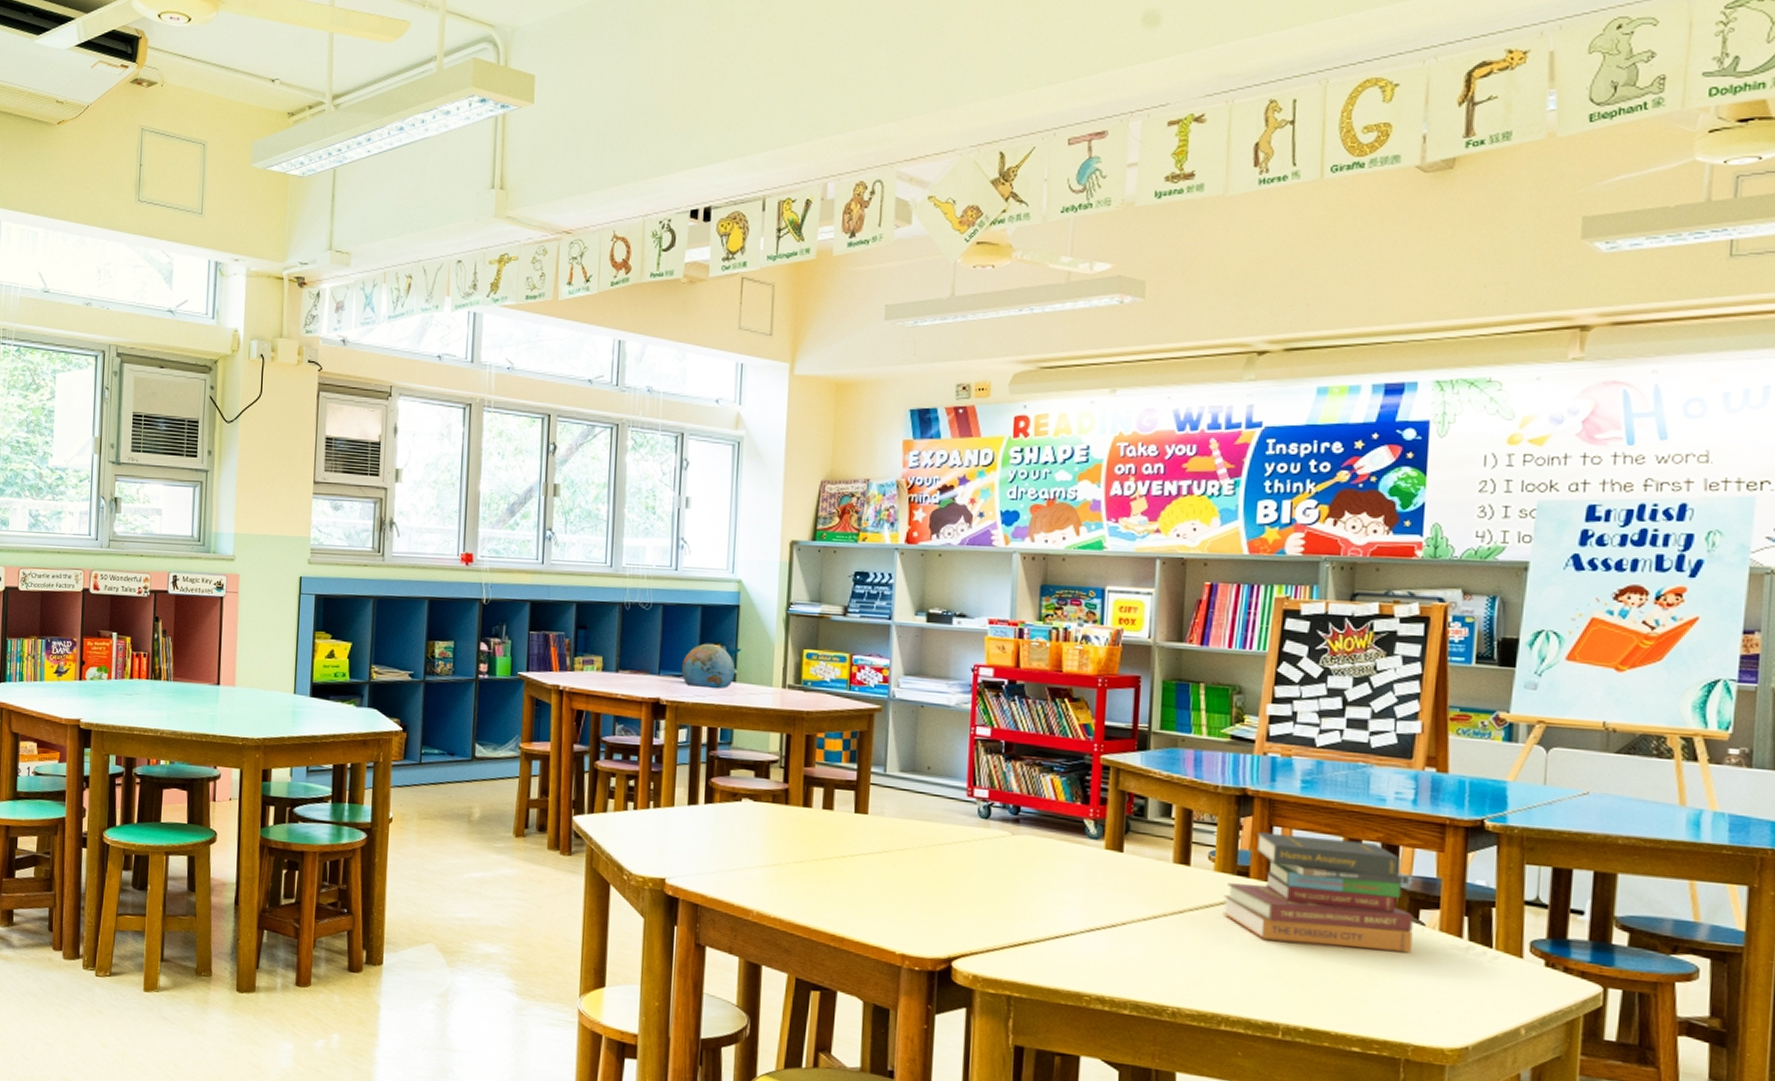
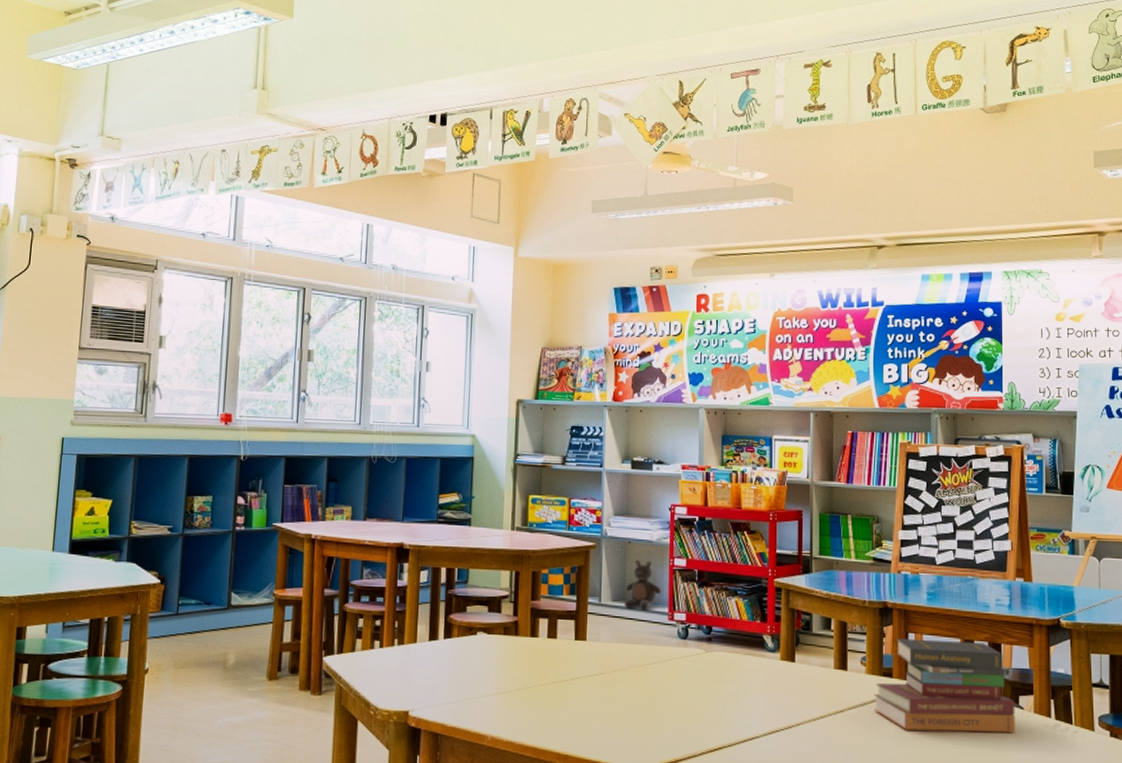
globe: present [682,643,736,690] -> none [423,492,471,533]
teddy bear: none [914,726,960,784] -> present [625,559,662,611]

